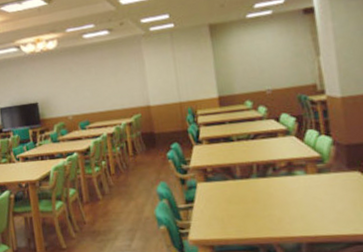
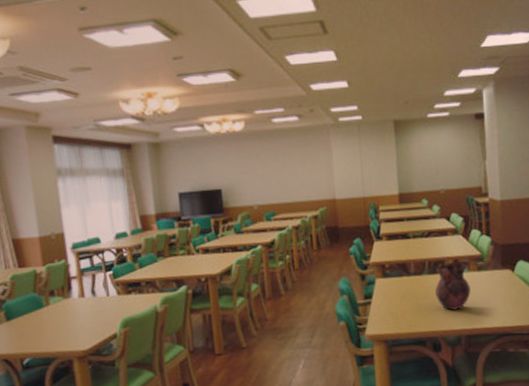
vase: none [265,165,310,216] -> present [434,263,471,311]

